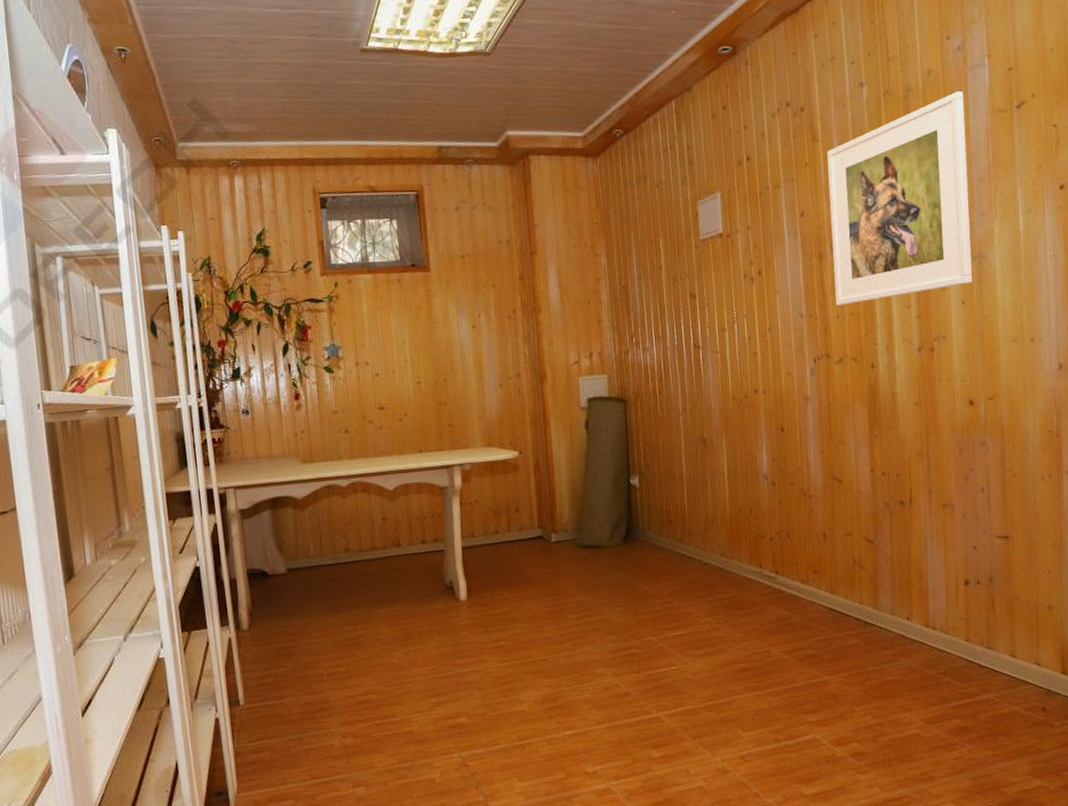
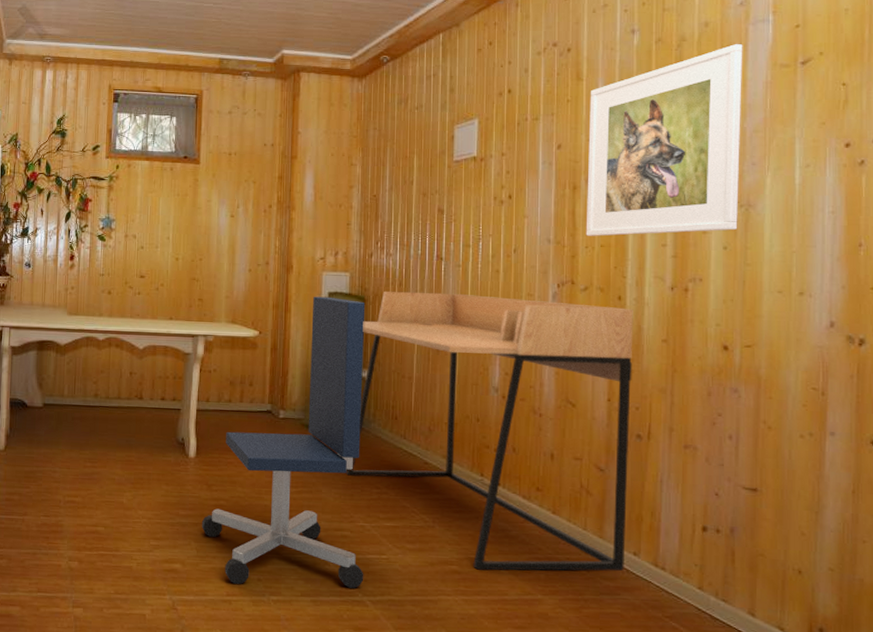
office chair: none [482,403,657,727] -> present [201,296,366,588]
desk: none [626,375,900,663] -> present [347,292,633,571]

